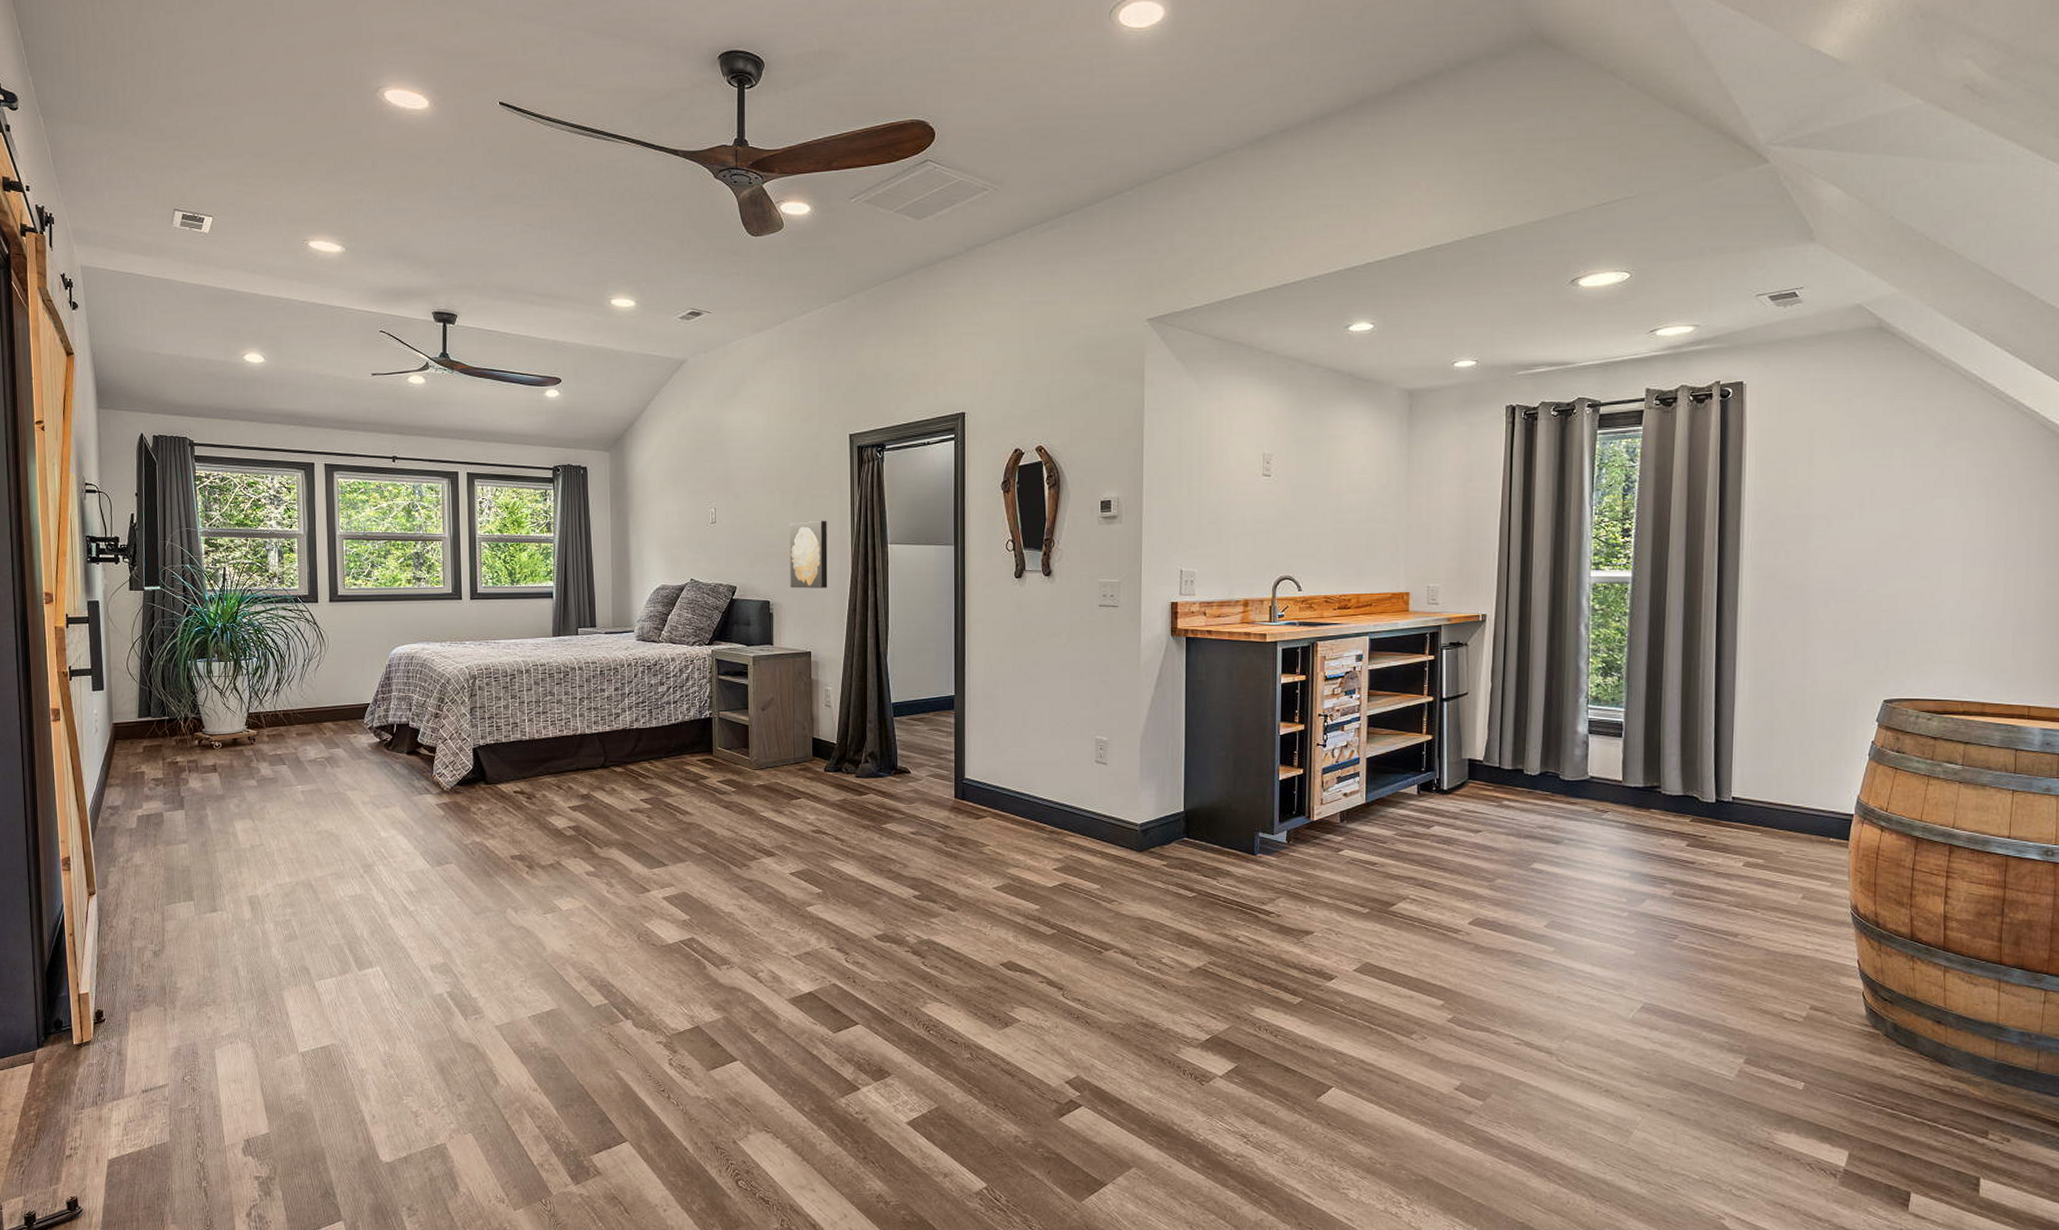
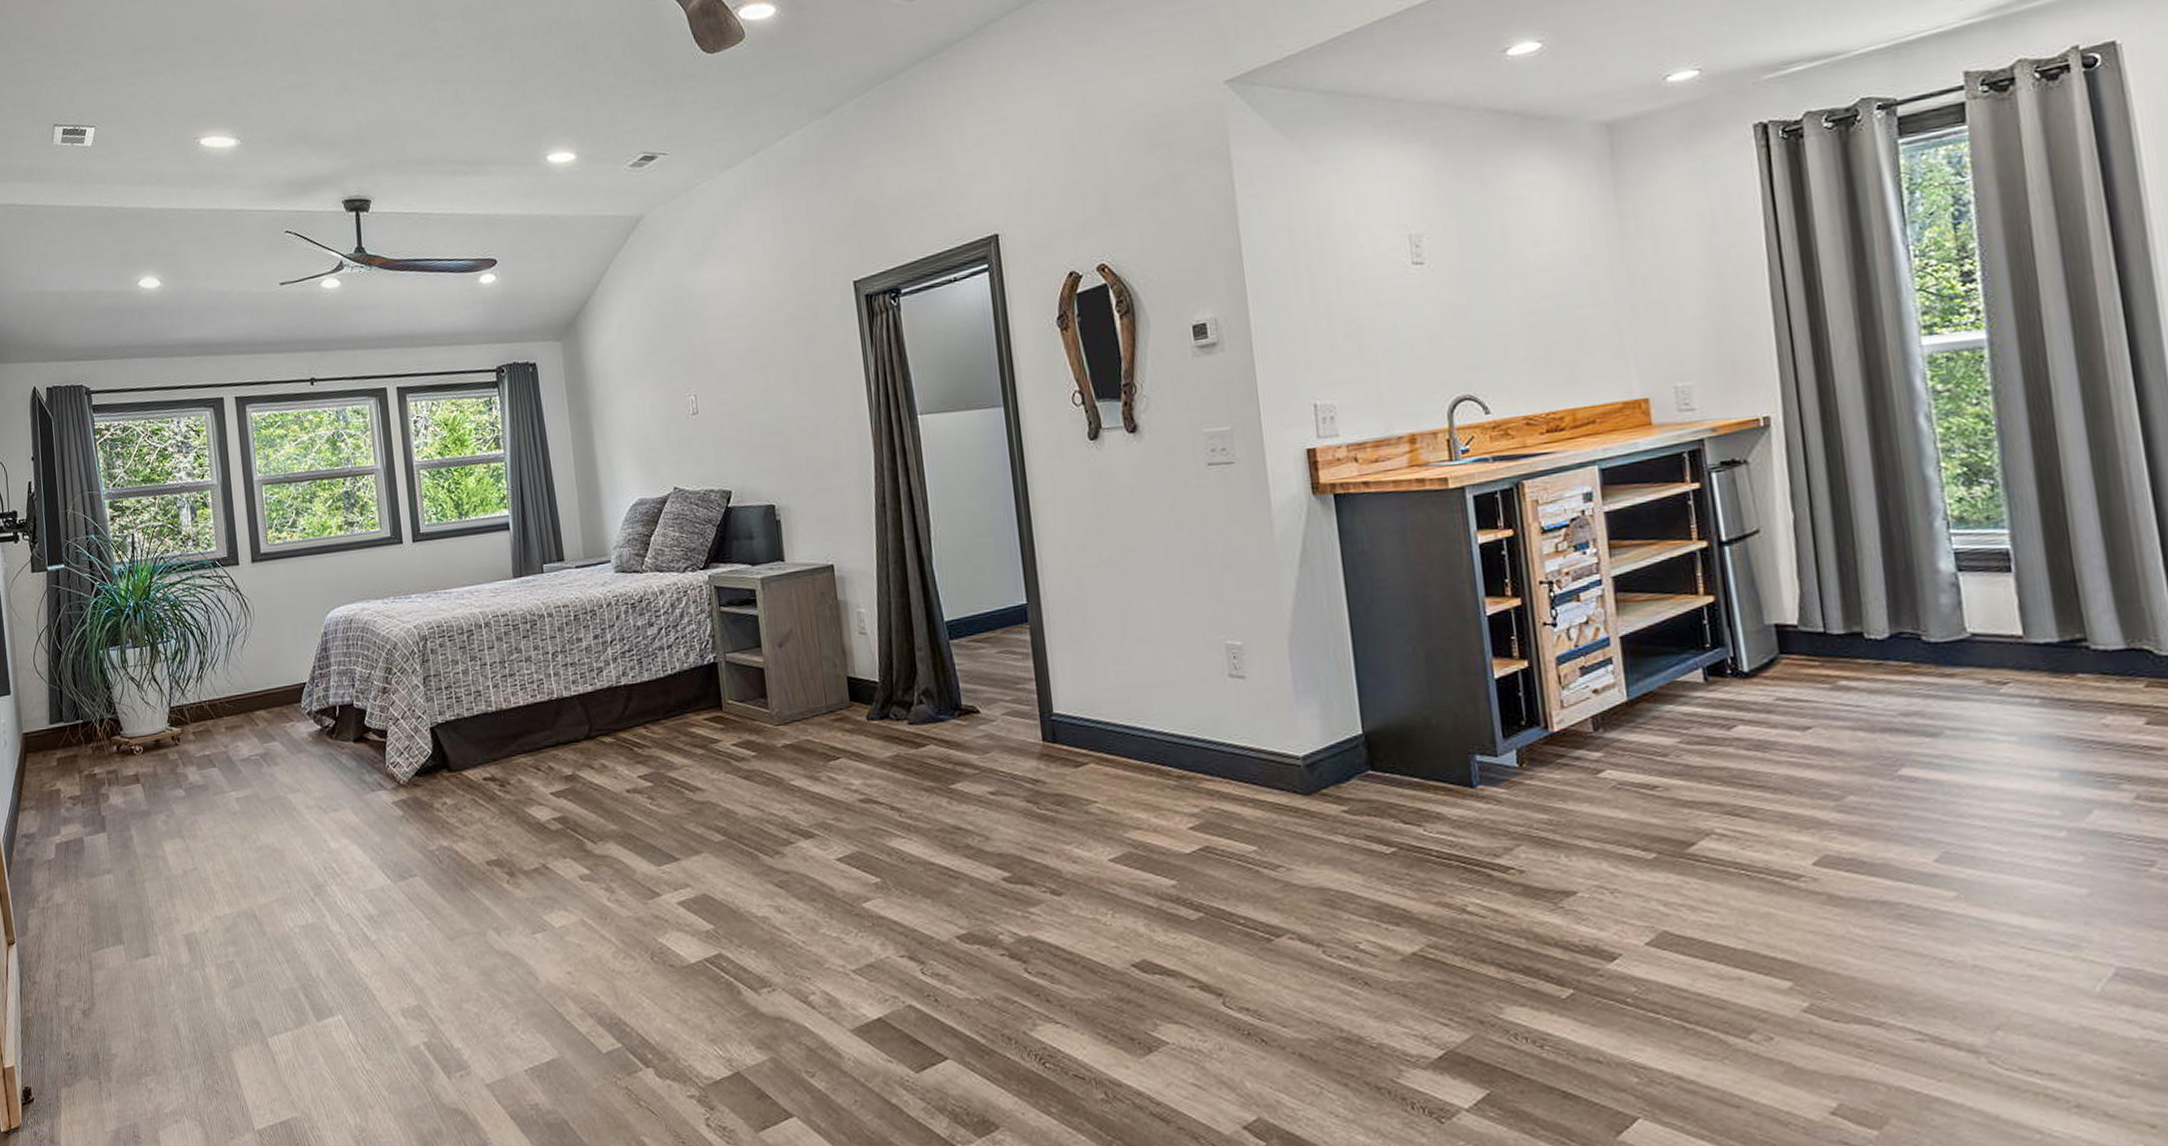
wall art: present [789,520,828,588] -> none [789,394,847,486]

